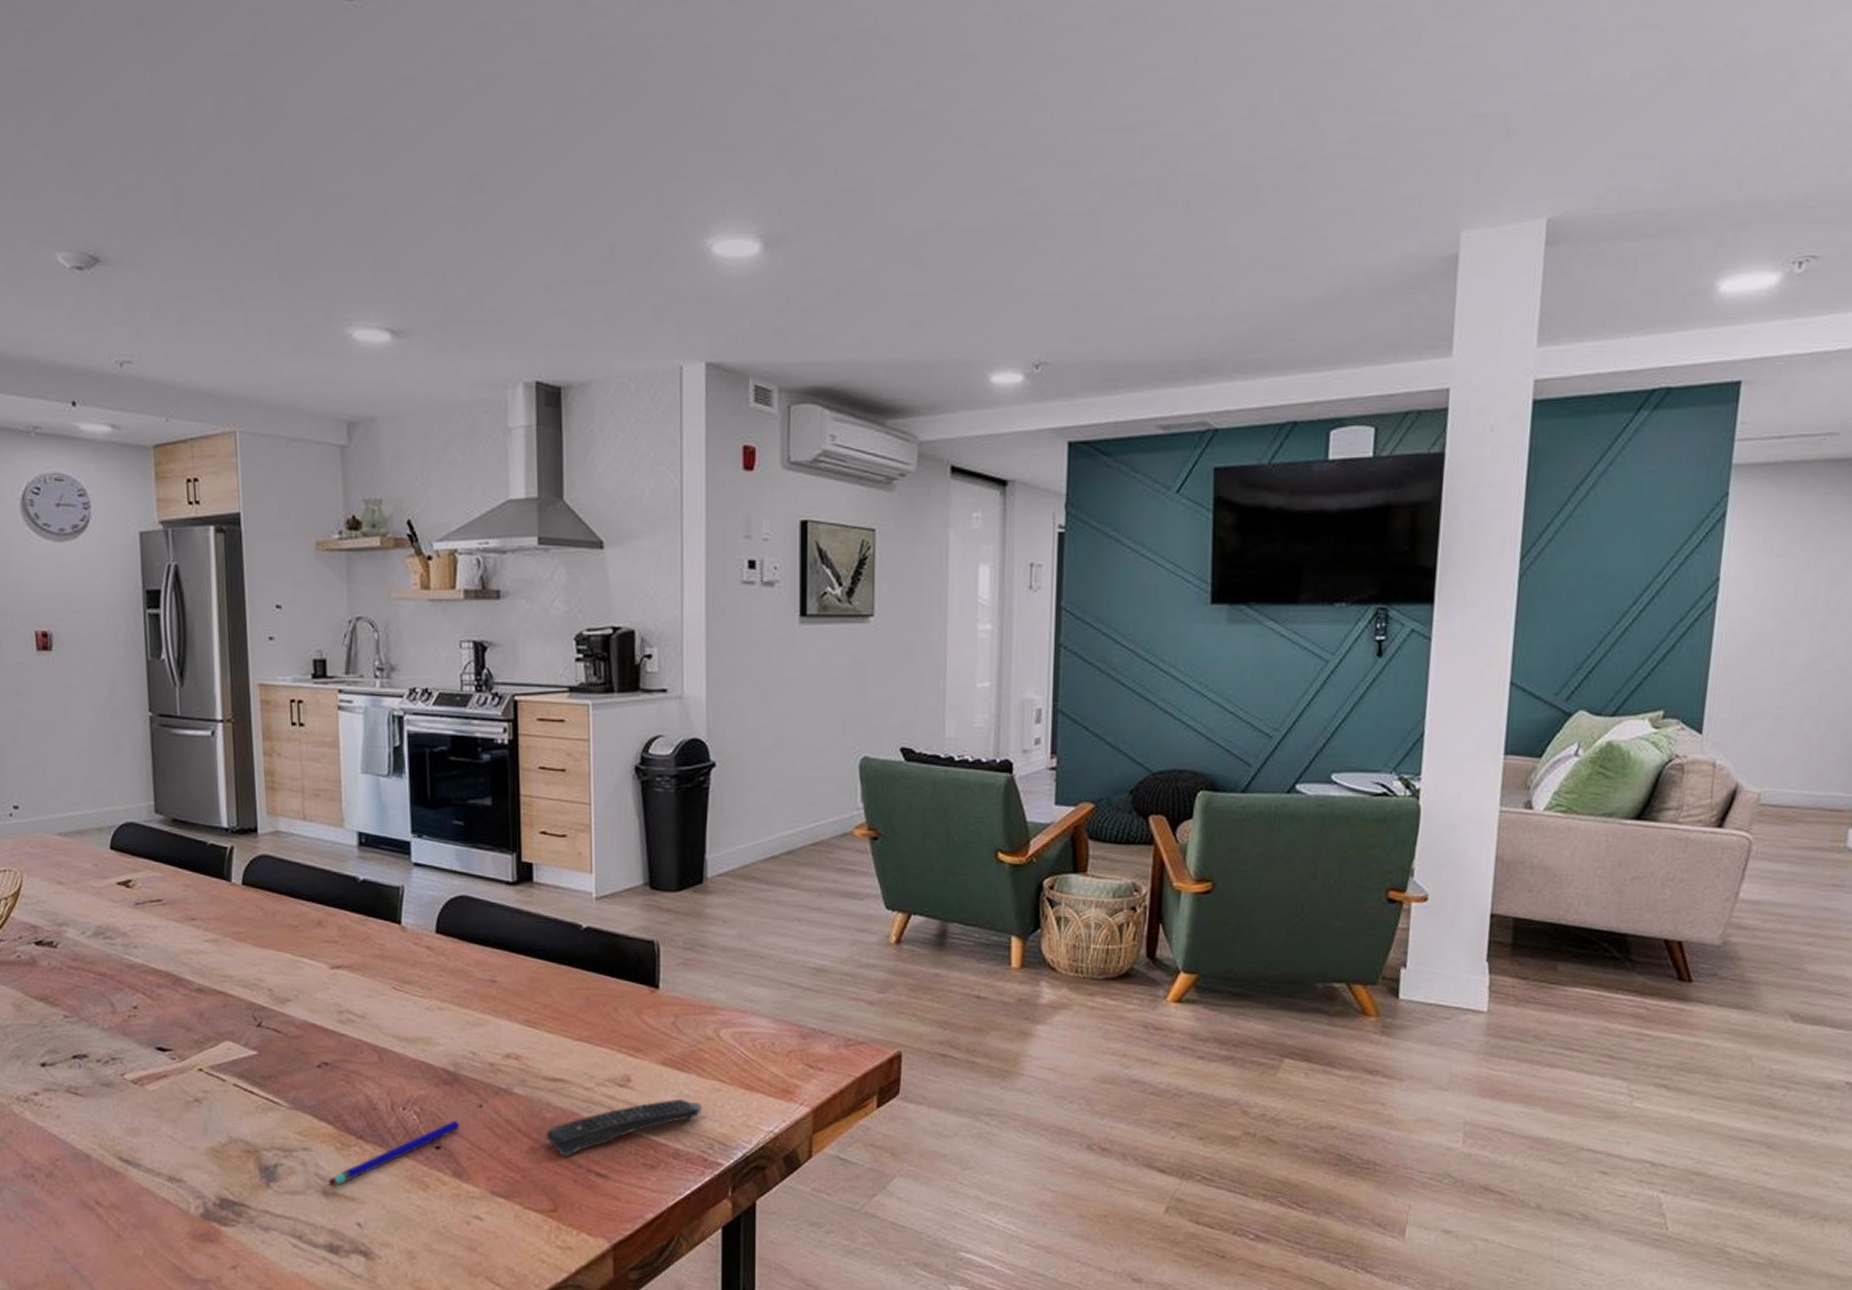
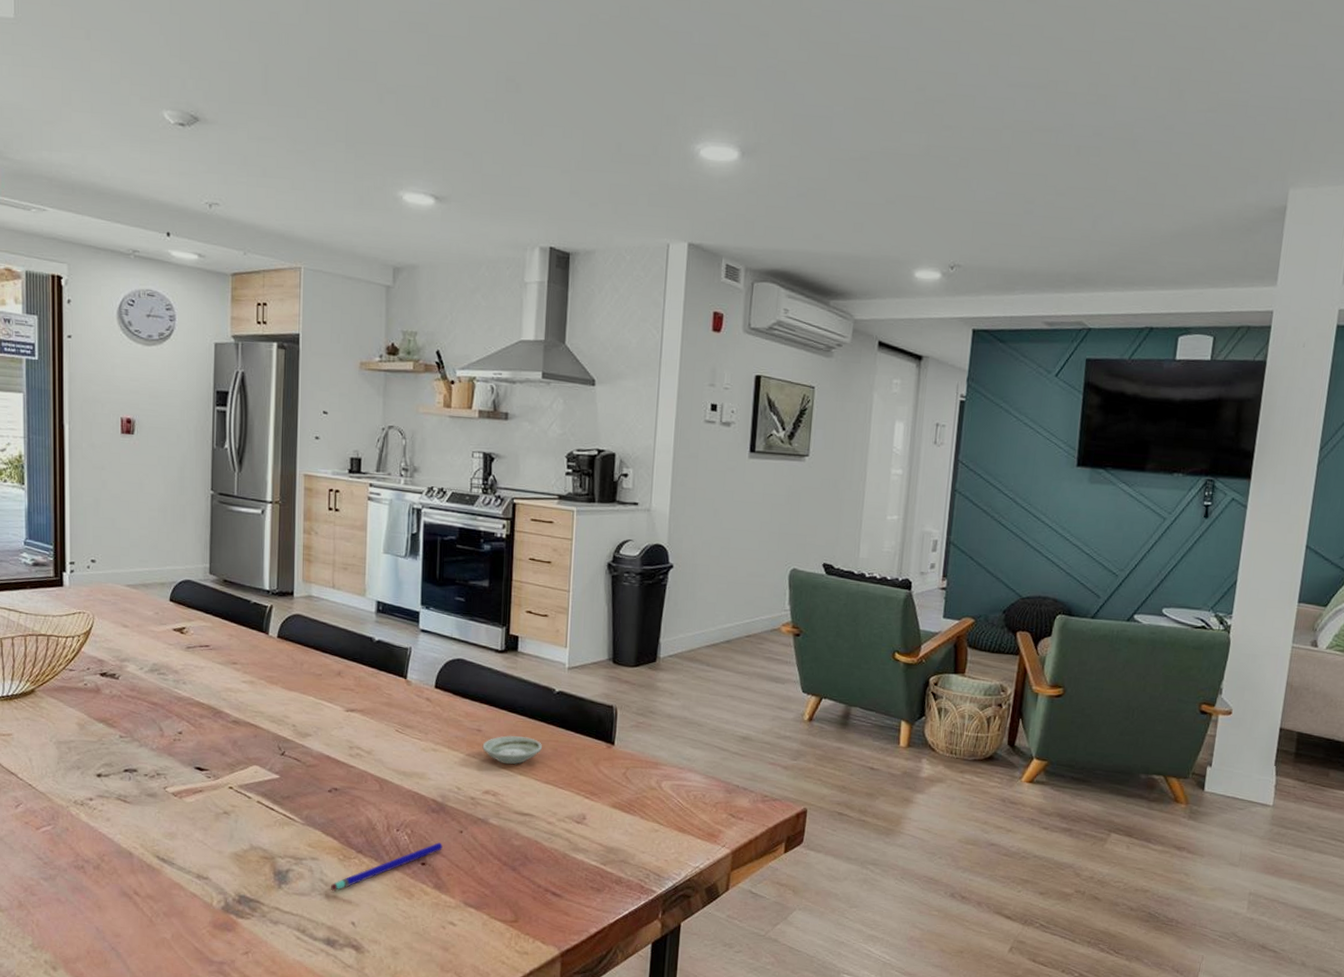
saucer: none [498,985,572,1021] -> present [482,735,543,765]
remote control: present [546,1098,702,1157] -> none [513,835,642,878]

